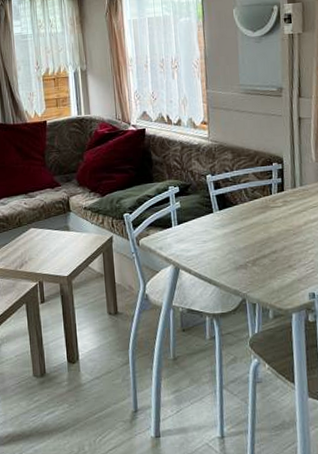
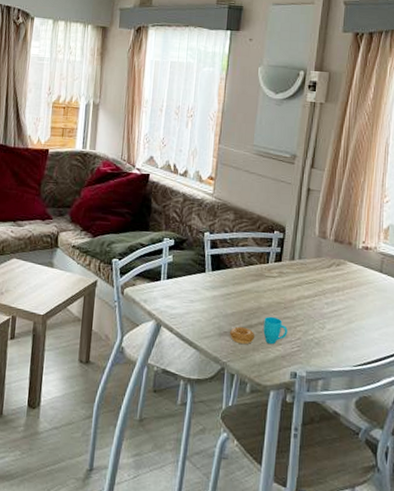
cup: none [244,244,300,275] -> present [229,316,288,345]

